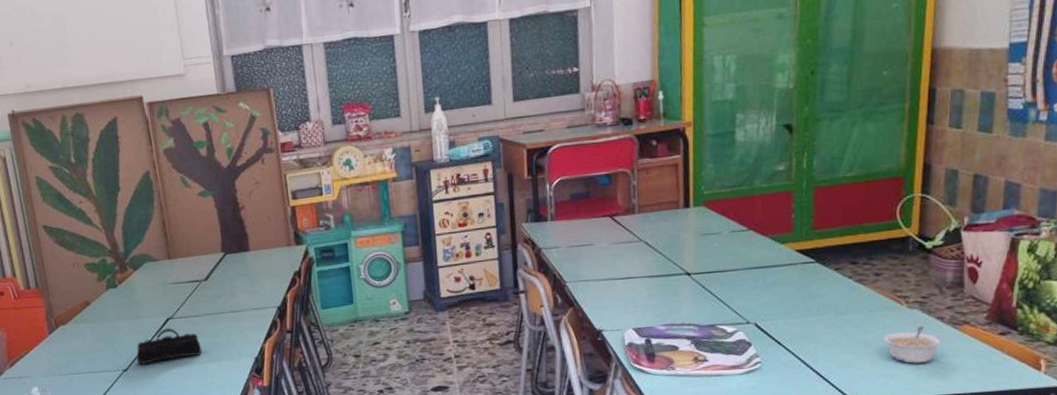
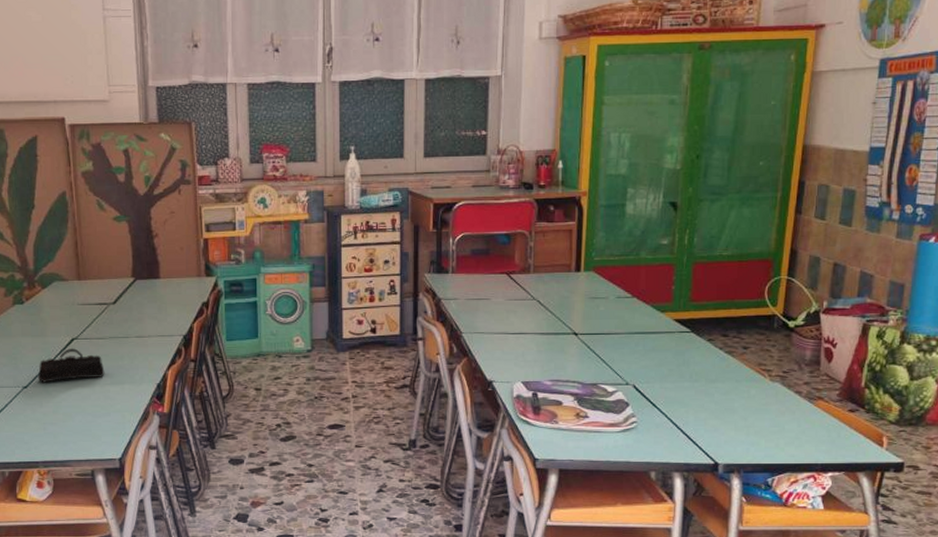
legume: present [883,325,943,364] -> none [747,398,799,433]

